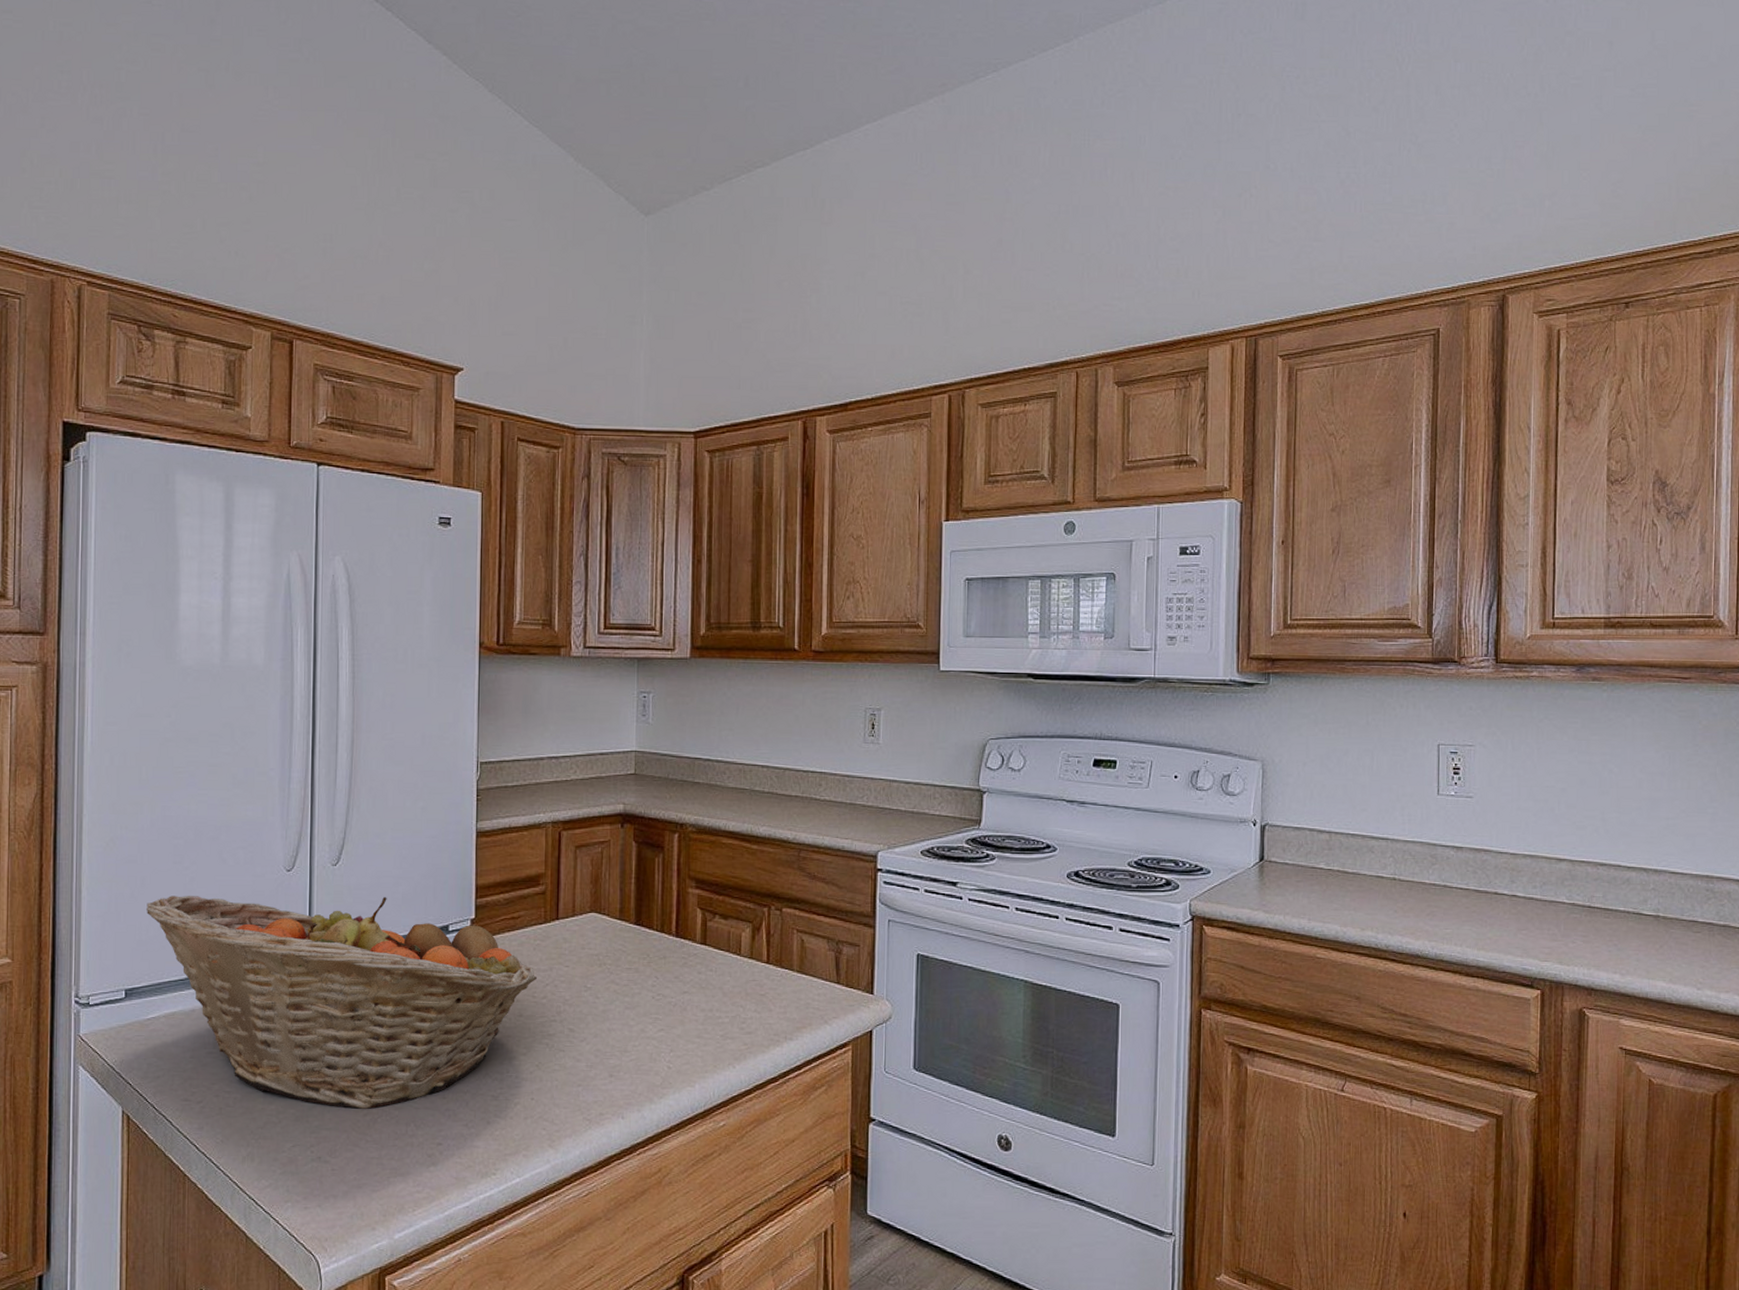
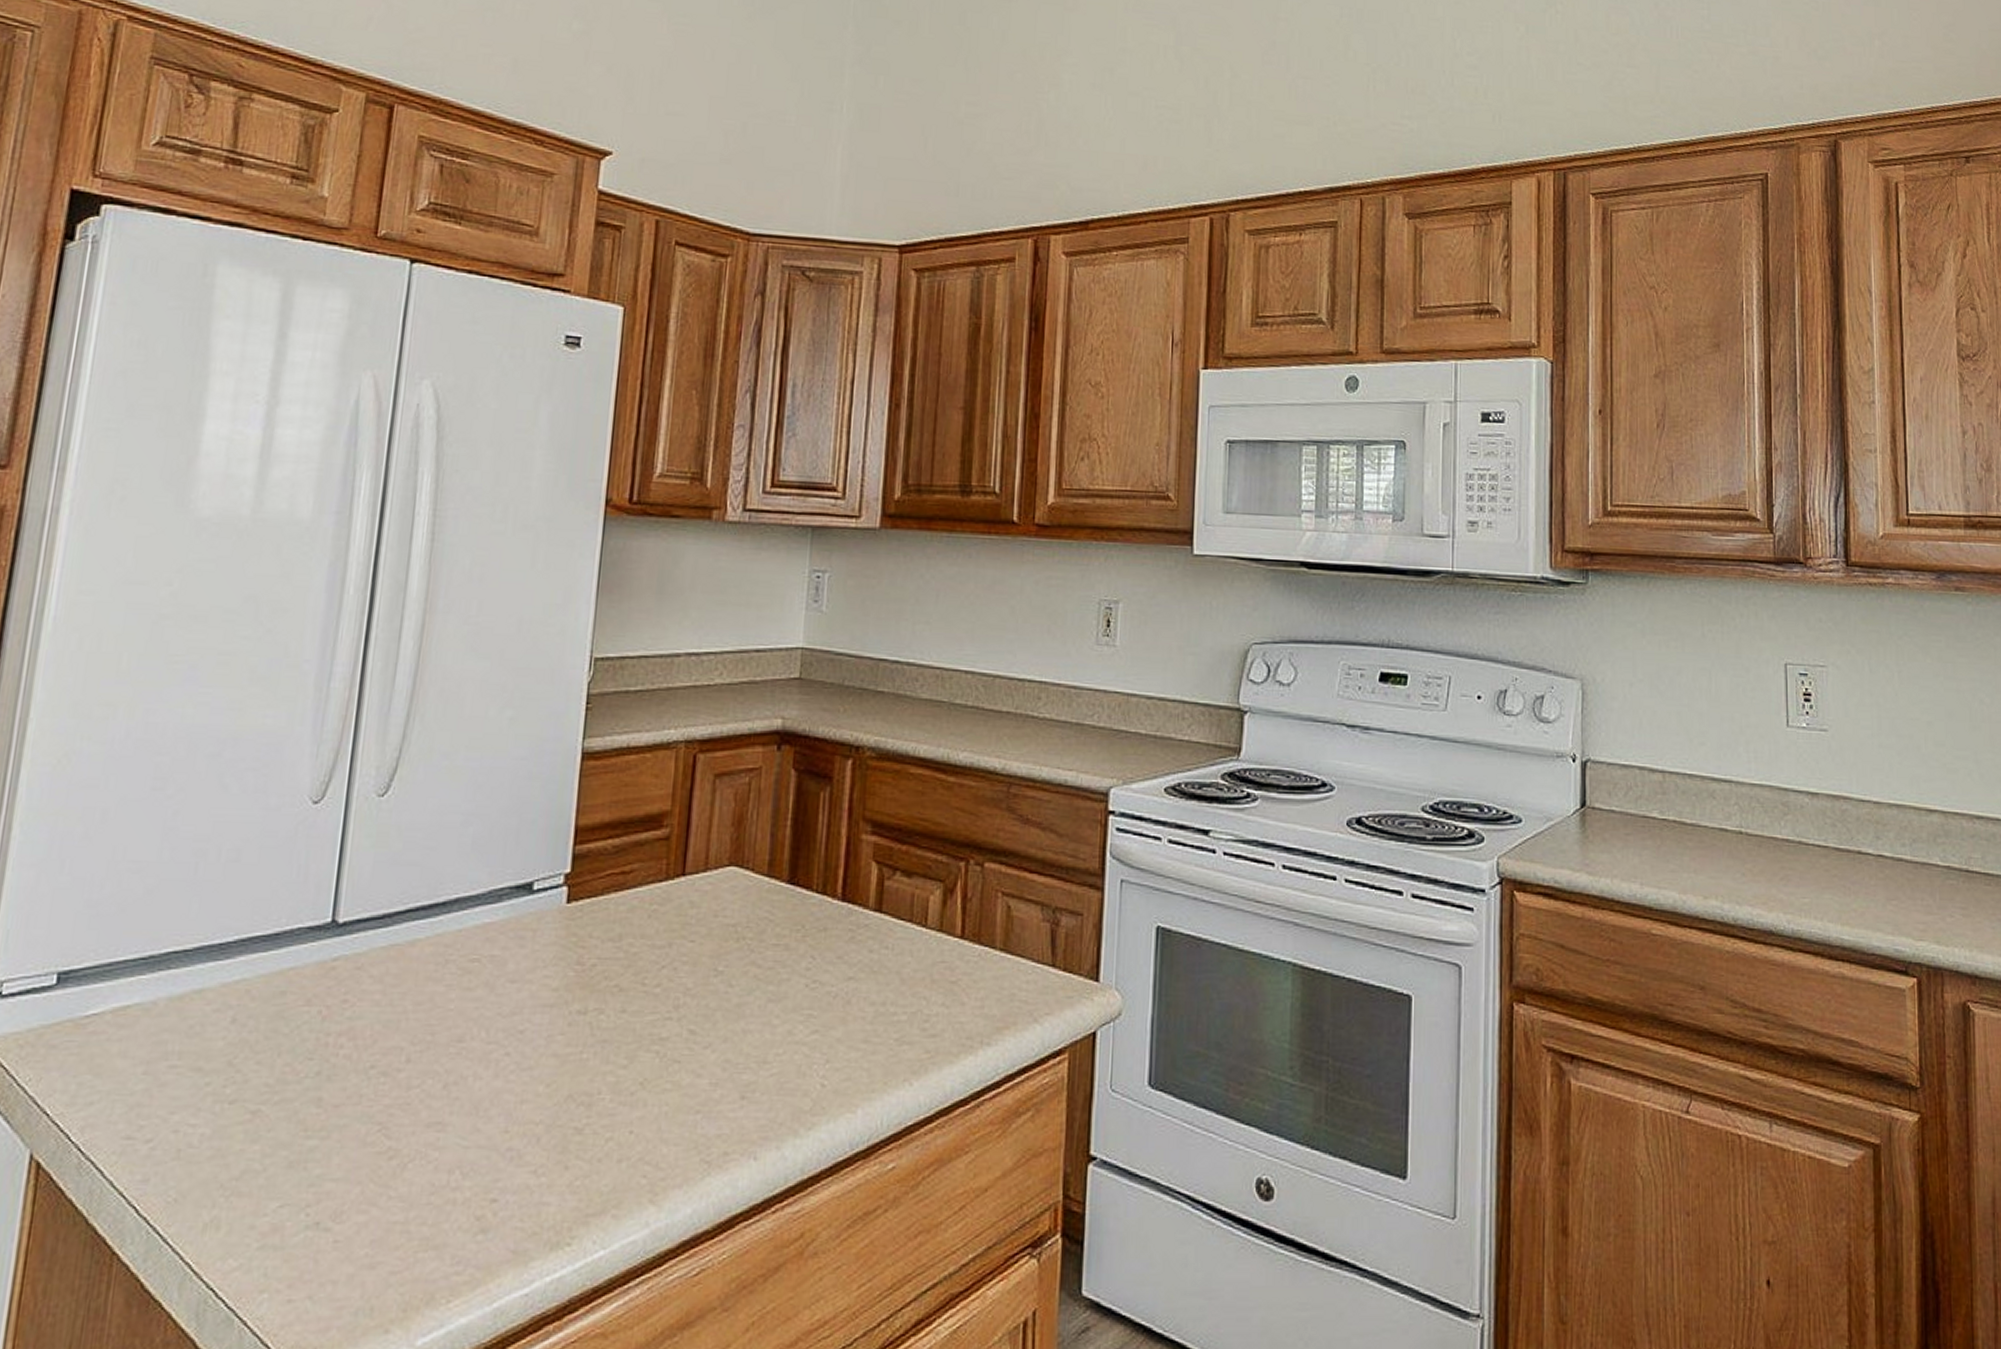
fruit basket: present [147,896,538,1109] -> none [104,836,651,1149]

